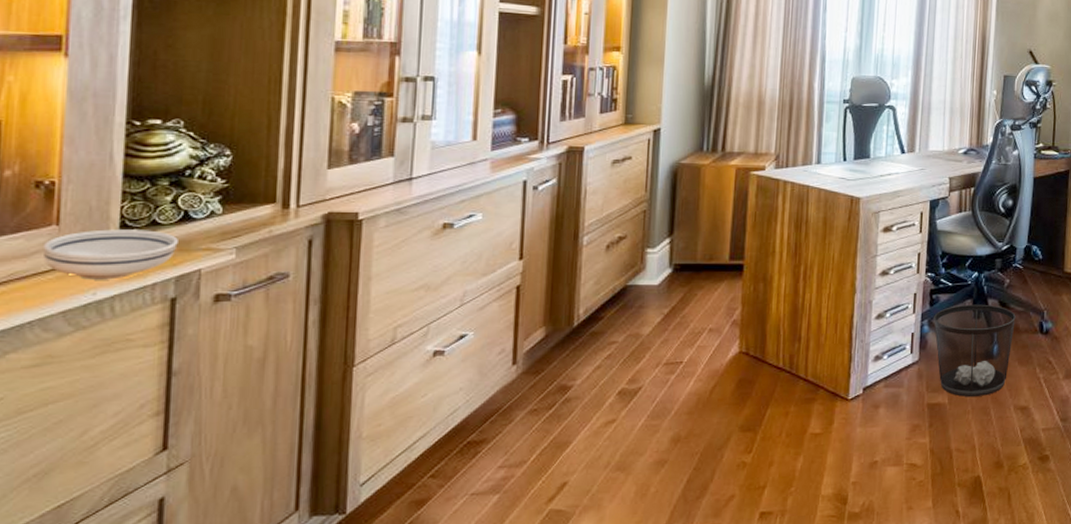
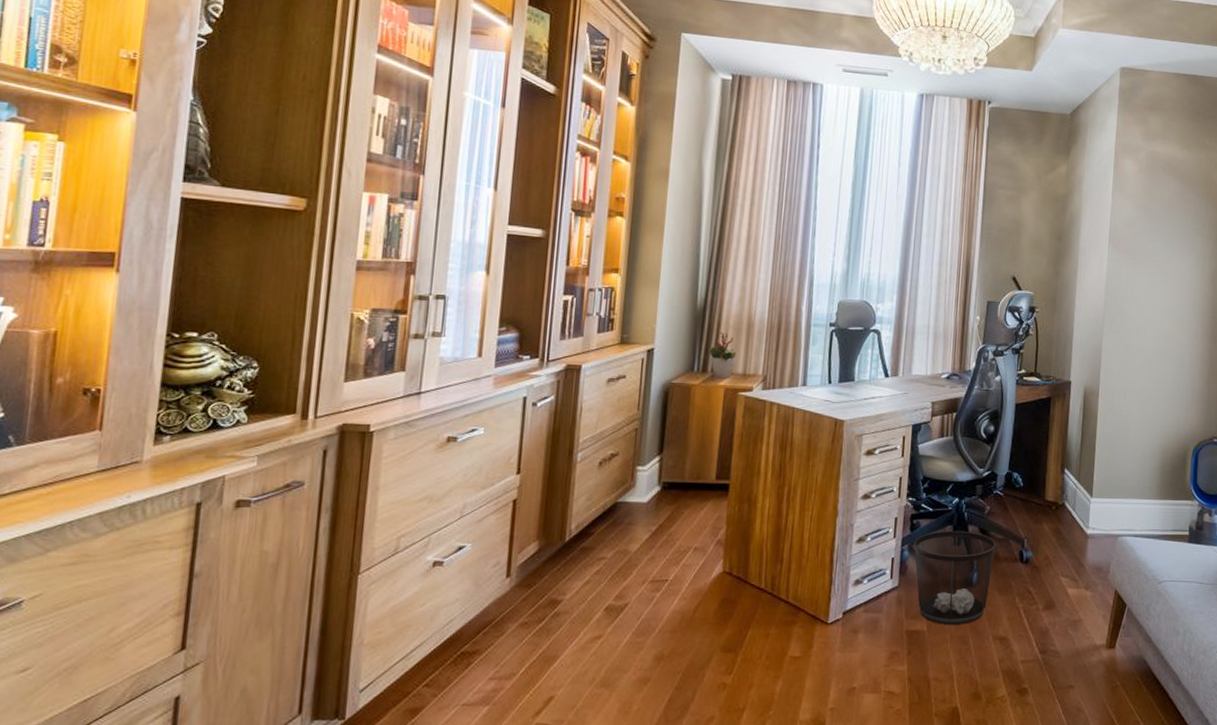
bowl: present [42,229,178,280] -> none [85,435,206,484]
decorative plant: none [718,110,747,158] -> present [709,331,737,379]

